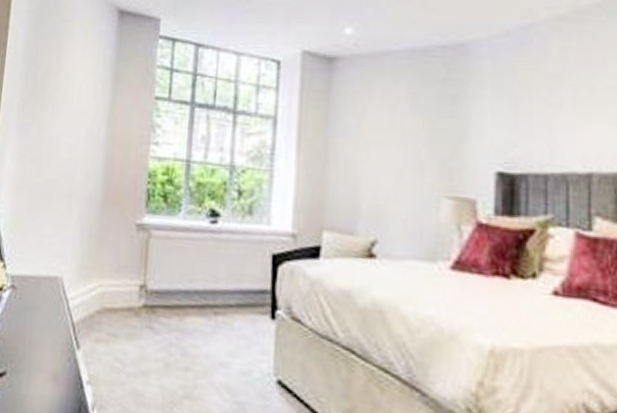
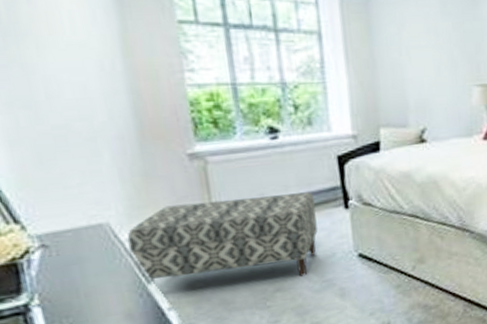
bench: none [70,272,242,389] -> present [127,192,318,284]

